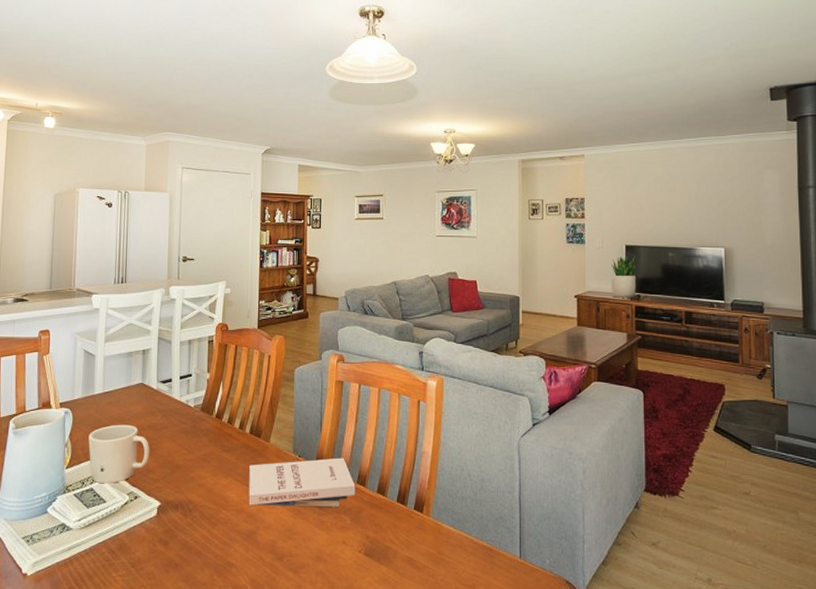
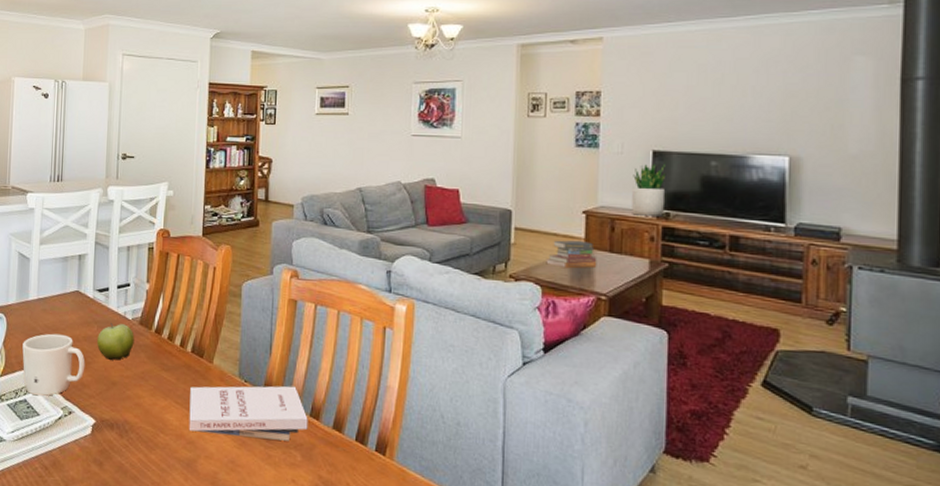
fruit: none [161,411,197,445] -> present [97,323,135,361]
books: none [548,320,587,344] -> present [546,240,597,269]

